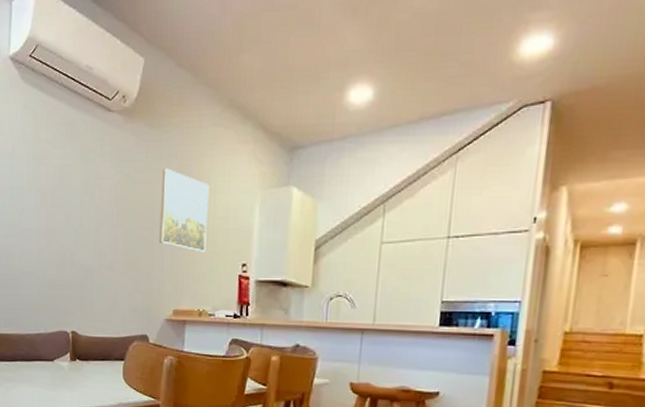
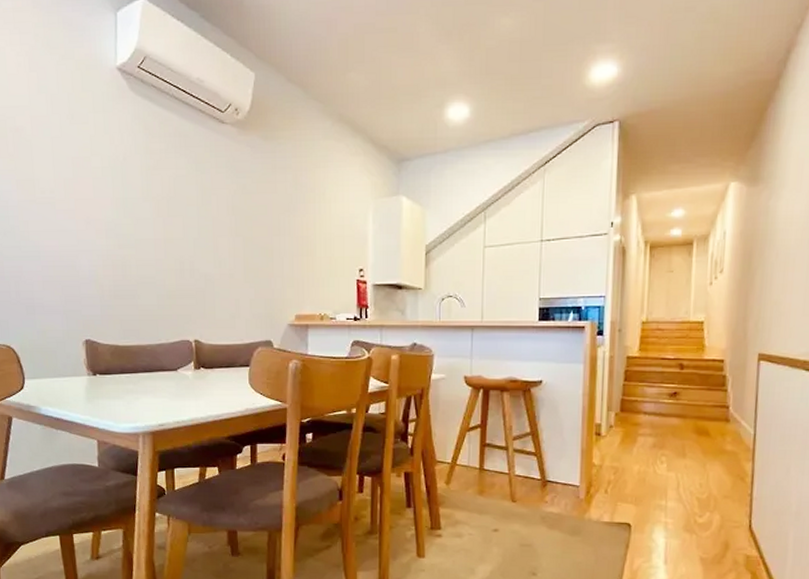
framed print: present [159,168,210,253] -> none [277,179,325,259]

